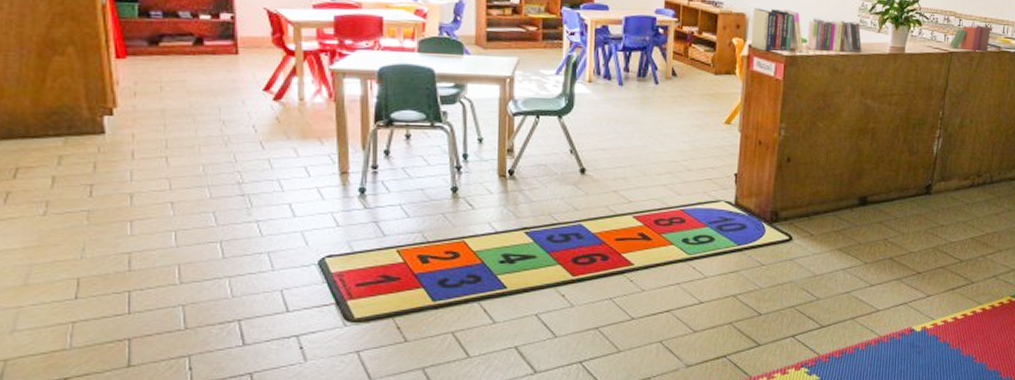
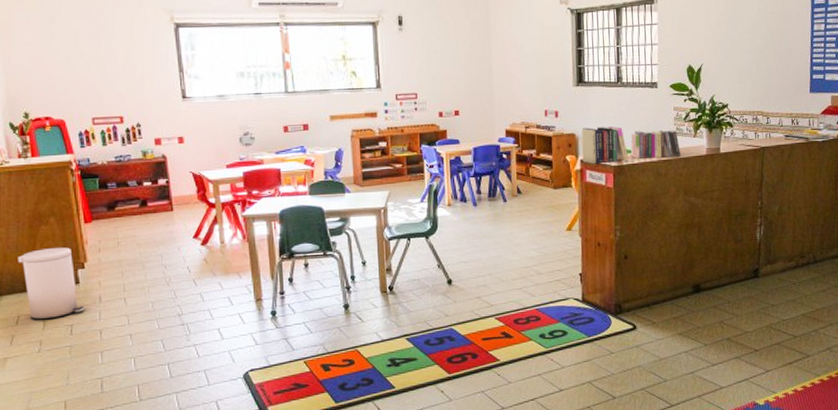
pedal bin: none [19,85,113,177] -> present [18,247,86,321]
books: present [949,25,991,52] -> none [760,120,798,145]

